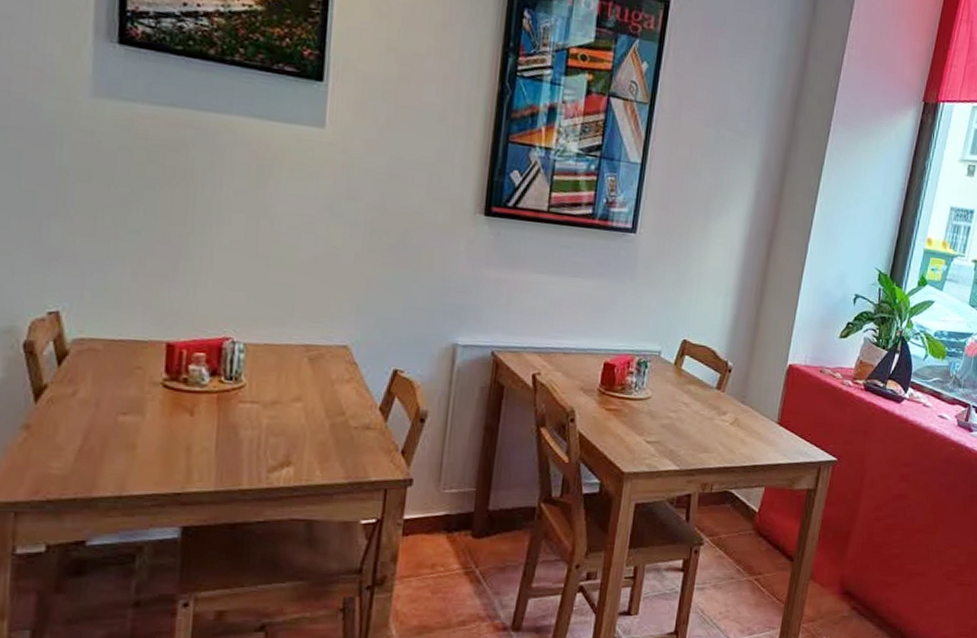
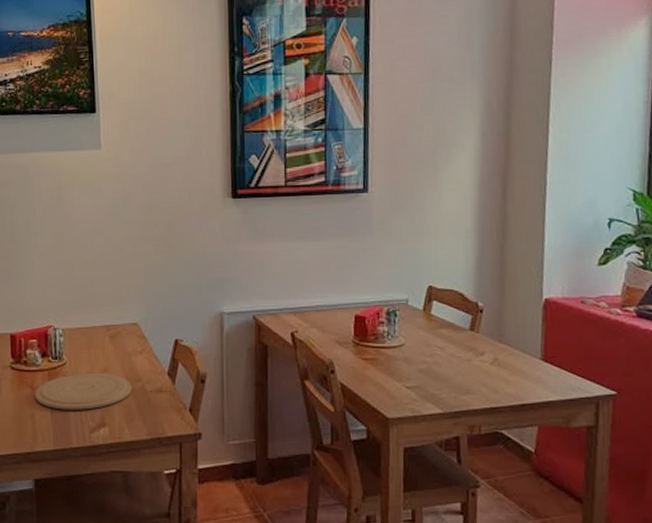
plate: none [195,399,332,445] -> present [35,372,132,410]

